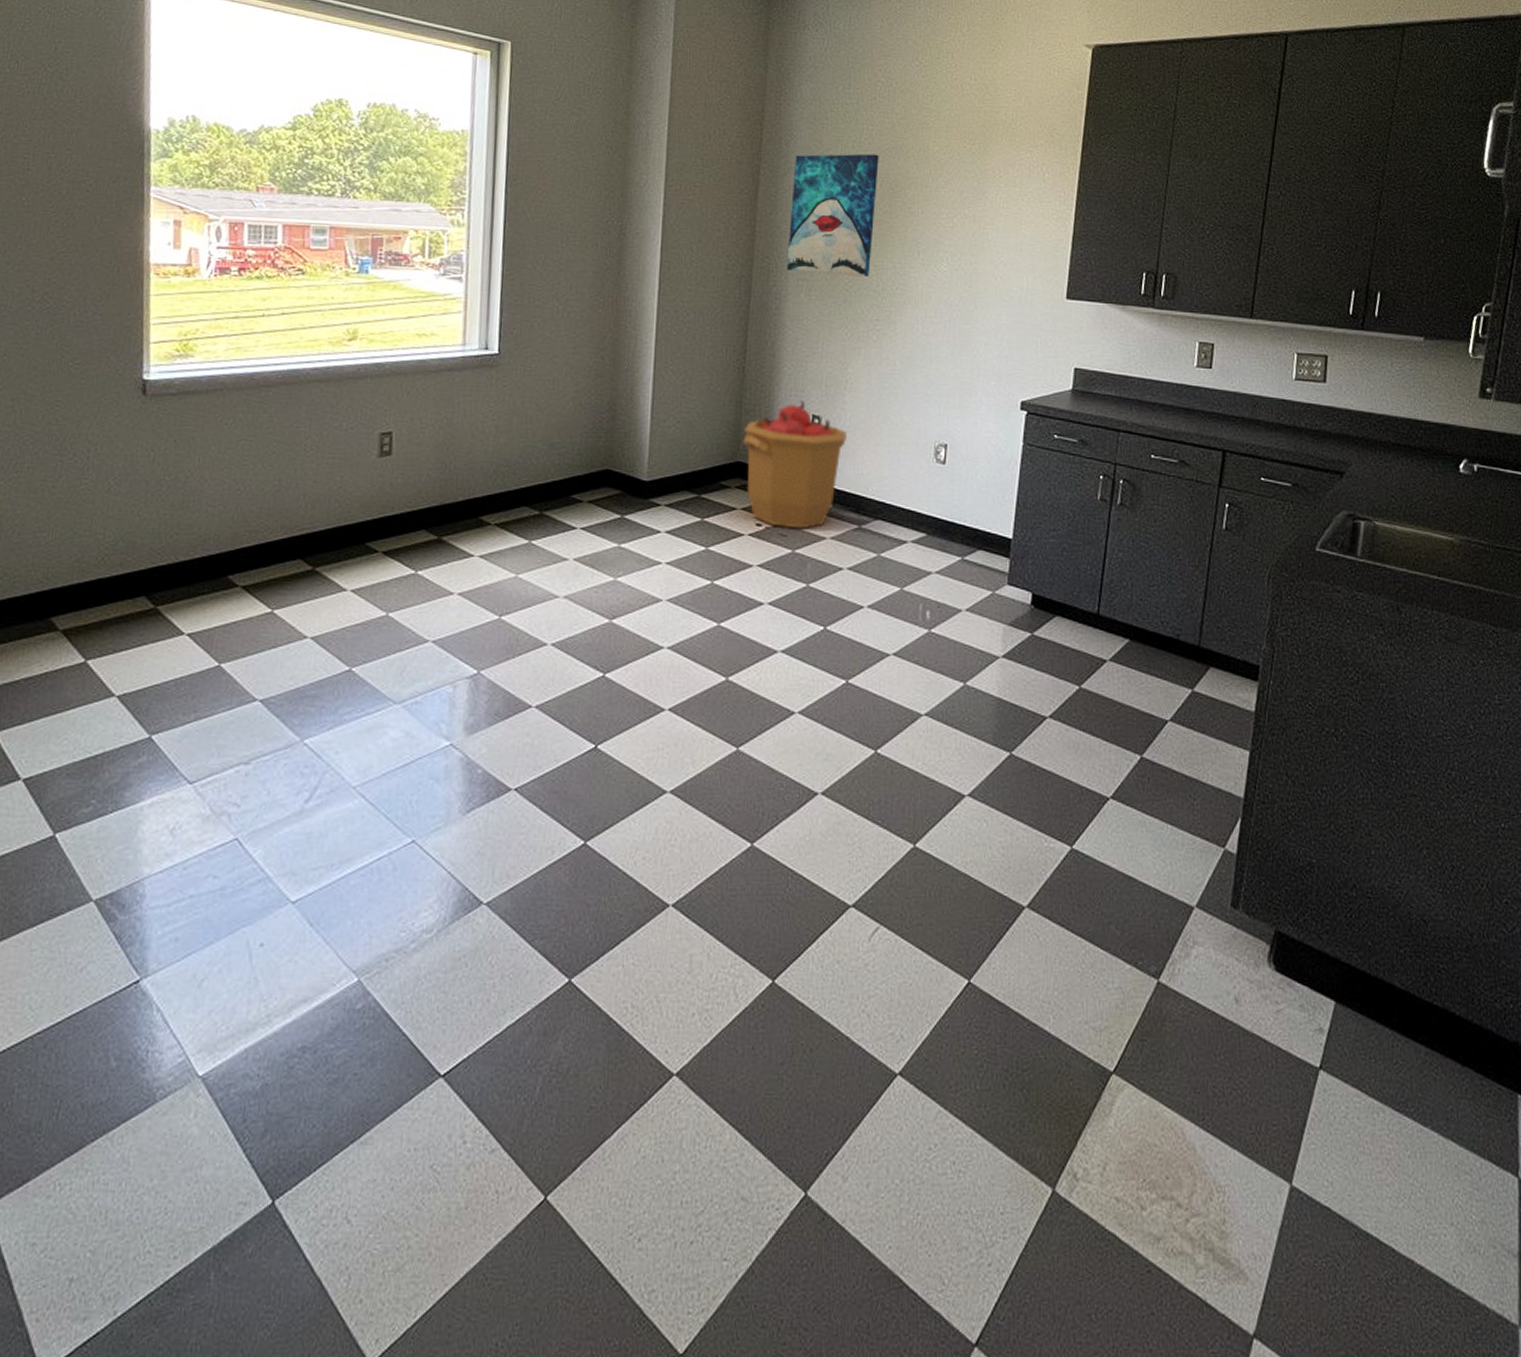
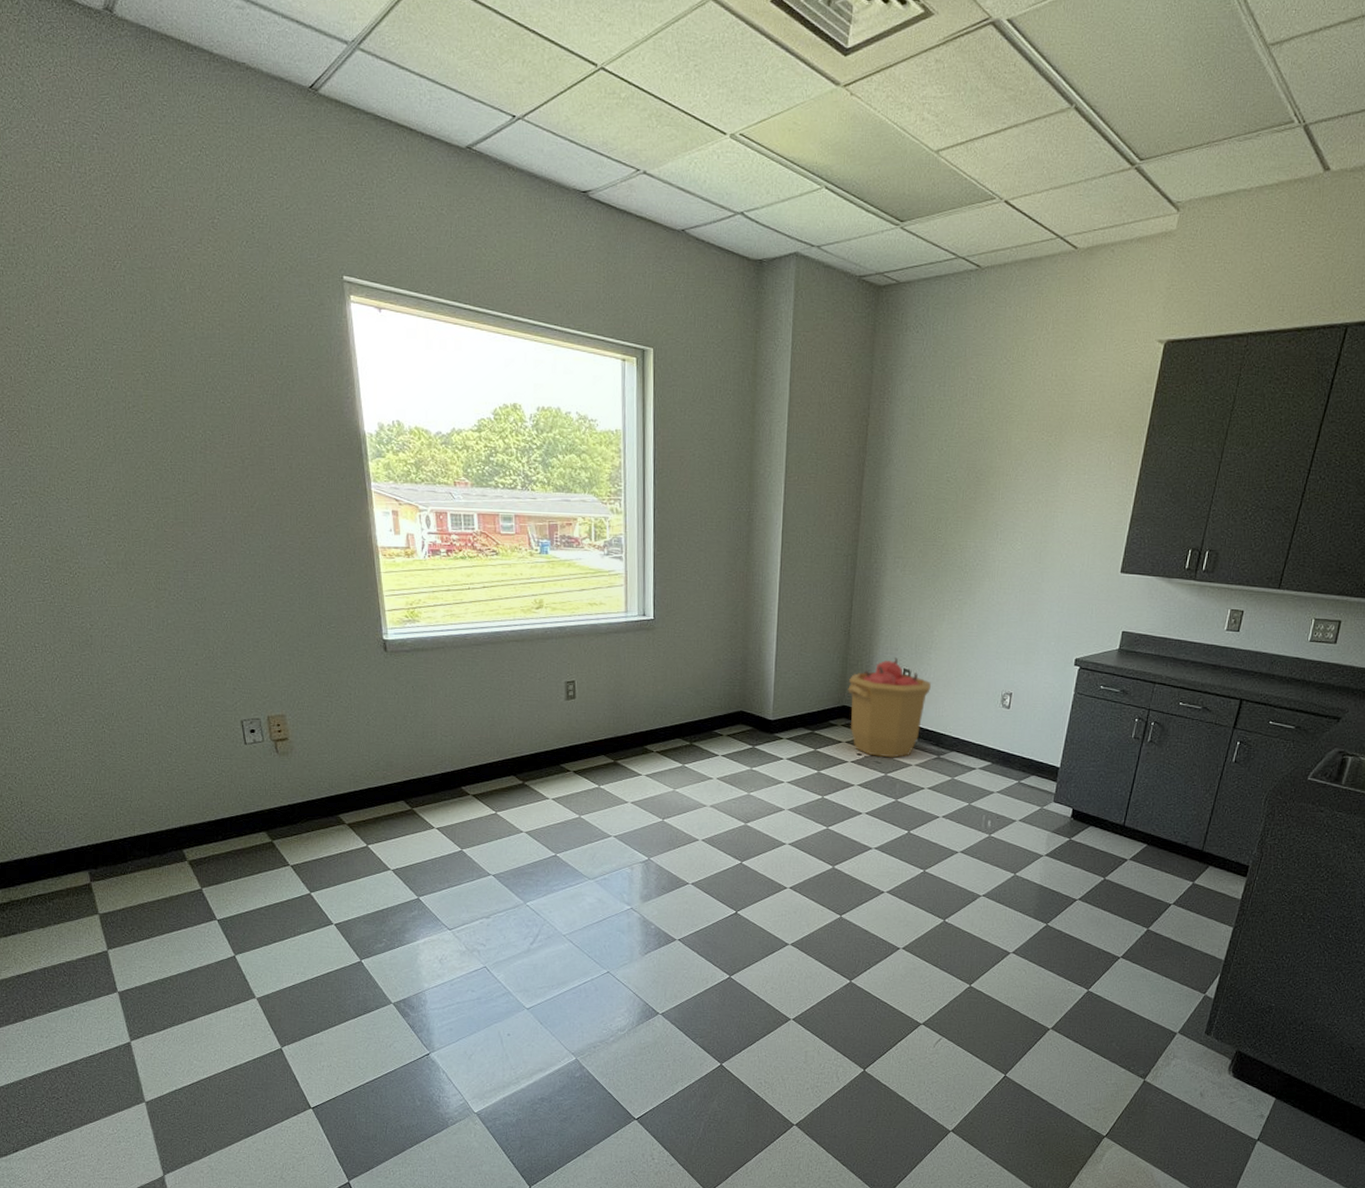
wall art: present [787,153,879,276] -> none [886,446,968,554]

